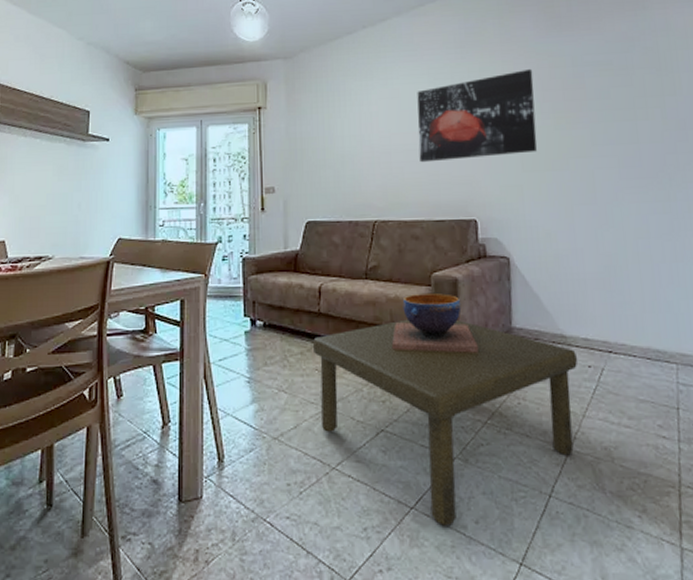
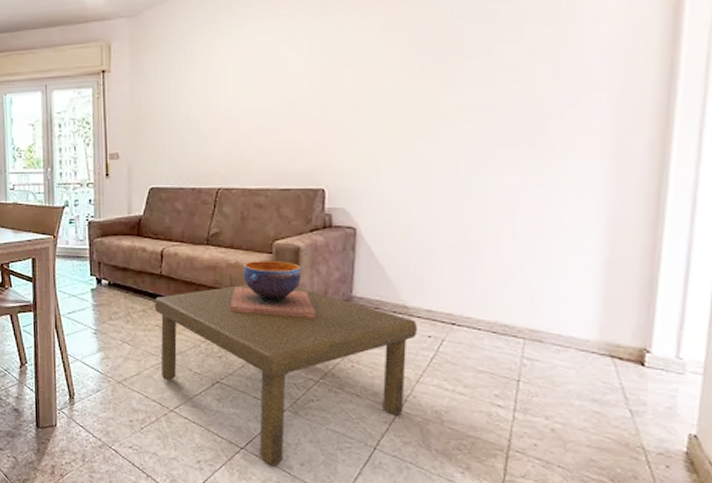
wall art: present [417,68,537,163] -> none [268,22,403,129]

